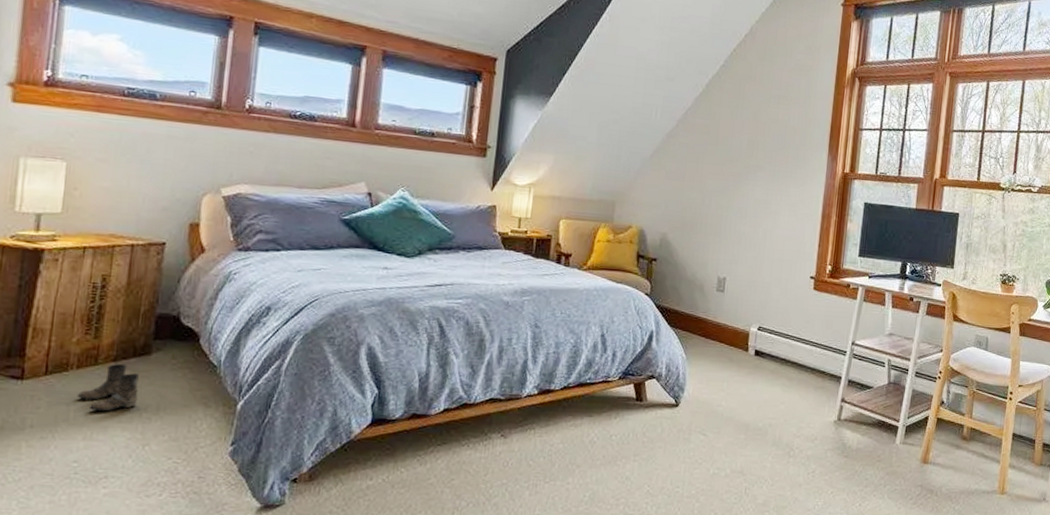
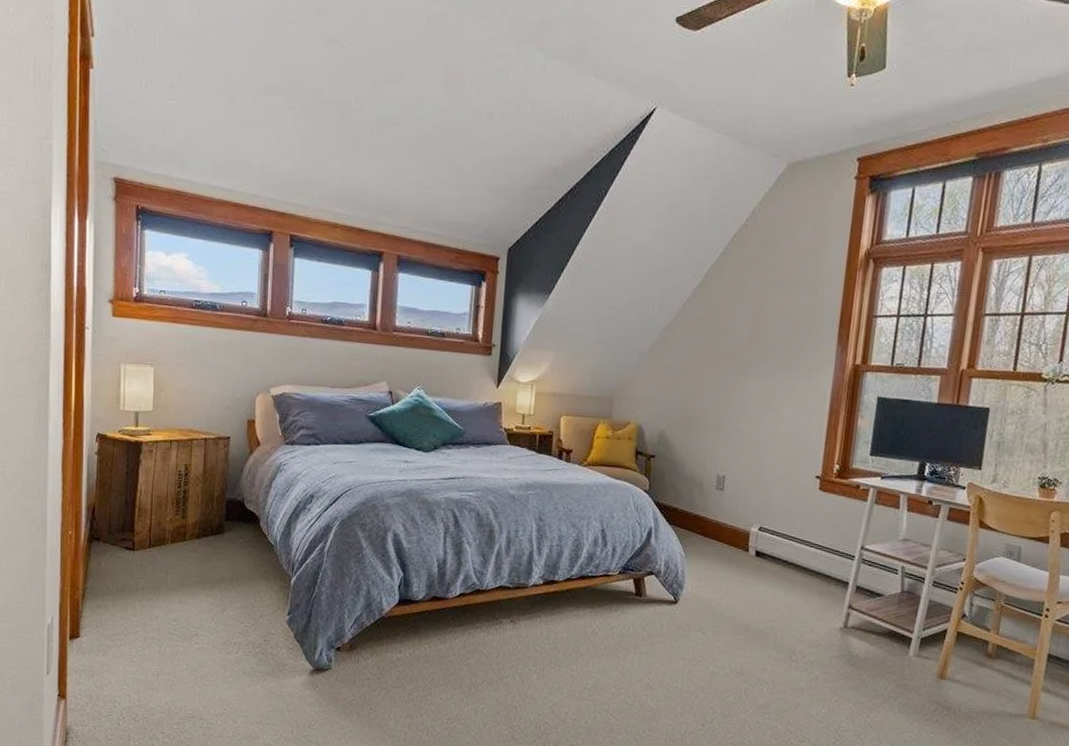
boots: present [77,364,139,412] -> none [172,540,217,581]

